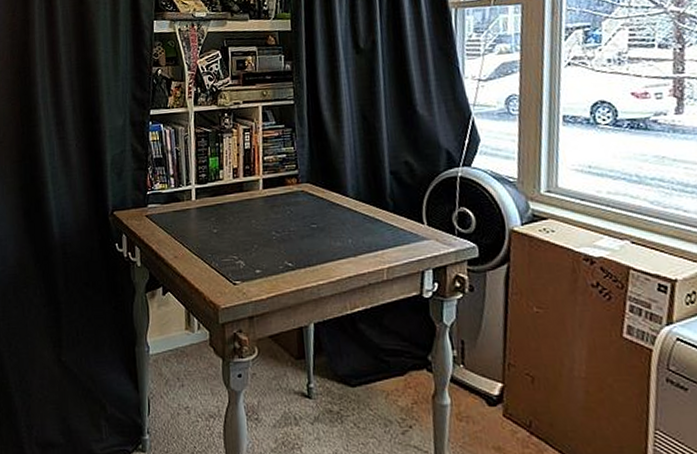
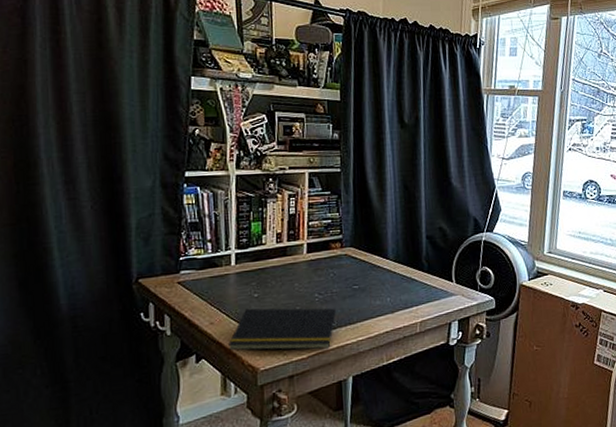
notepad: none [191,243,294,291] -> present [229,308,336,351]

